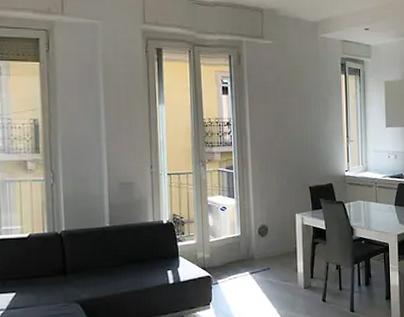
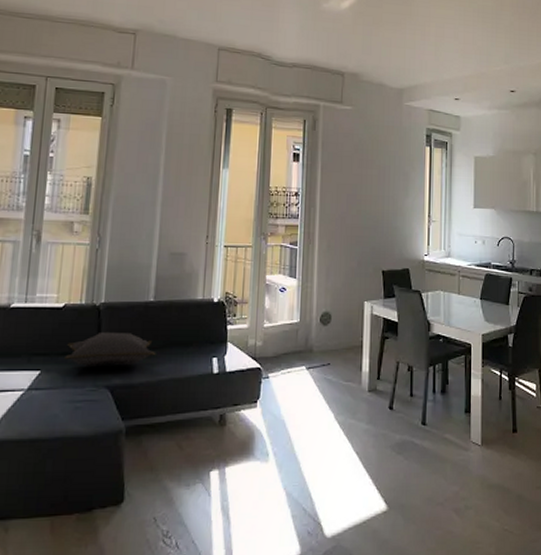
cushion: none [34,255,117,287] -> present [63,331,156,368]

